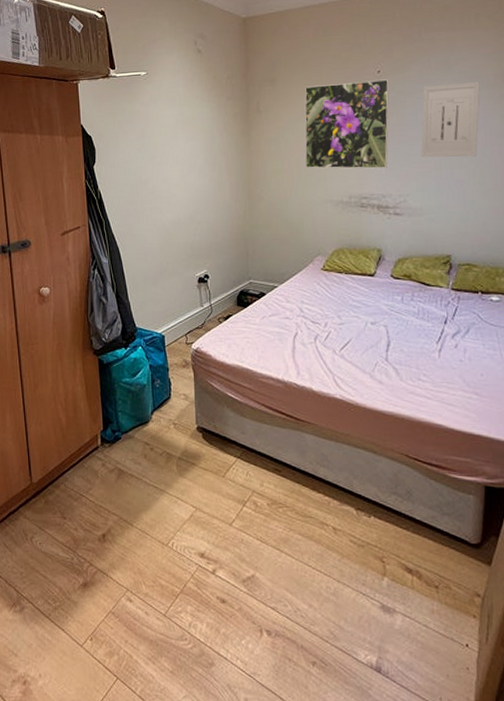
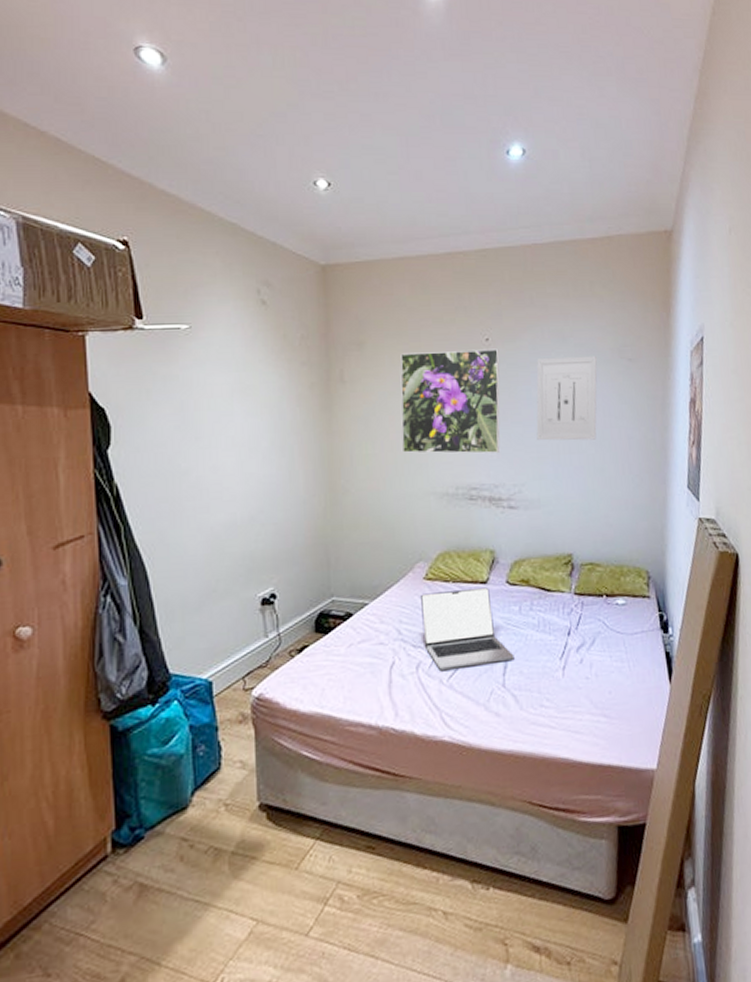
laptop: none [319,279,396,343] -> present [421,587,515,670]

